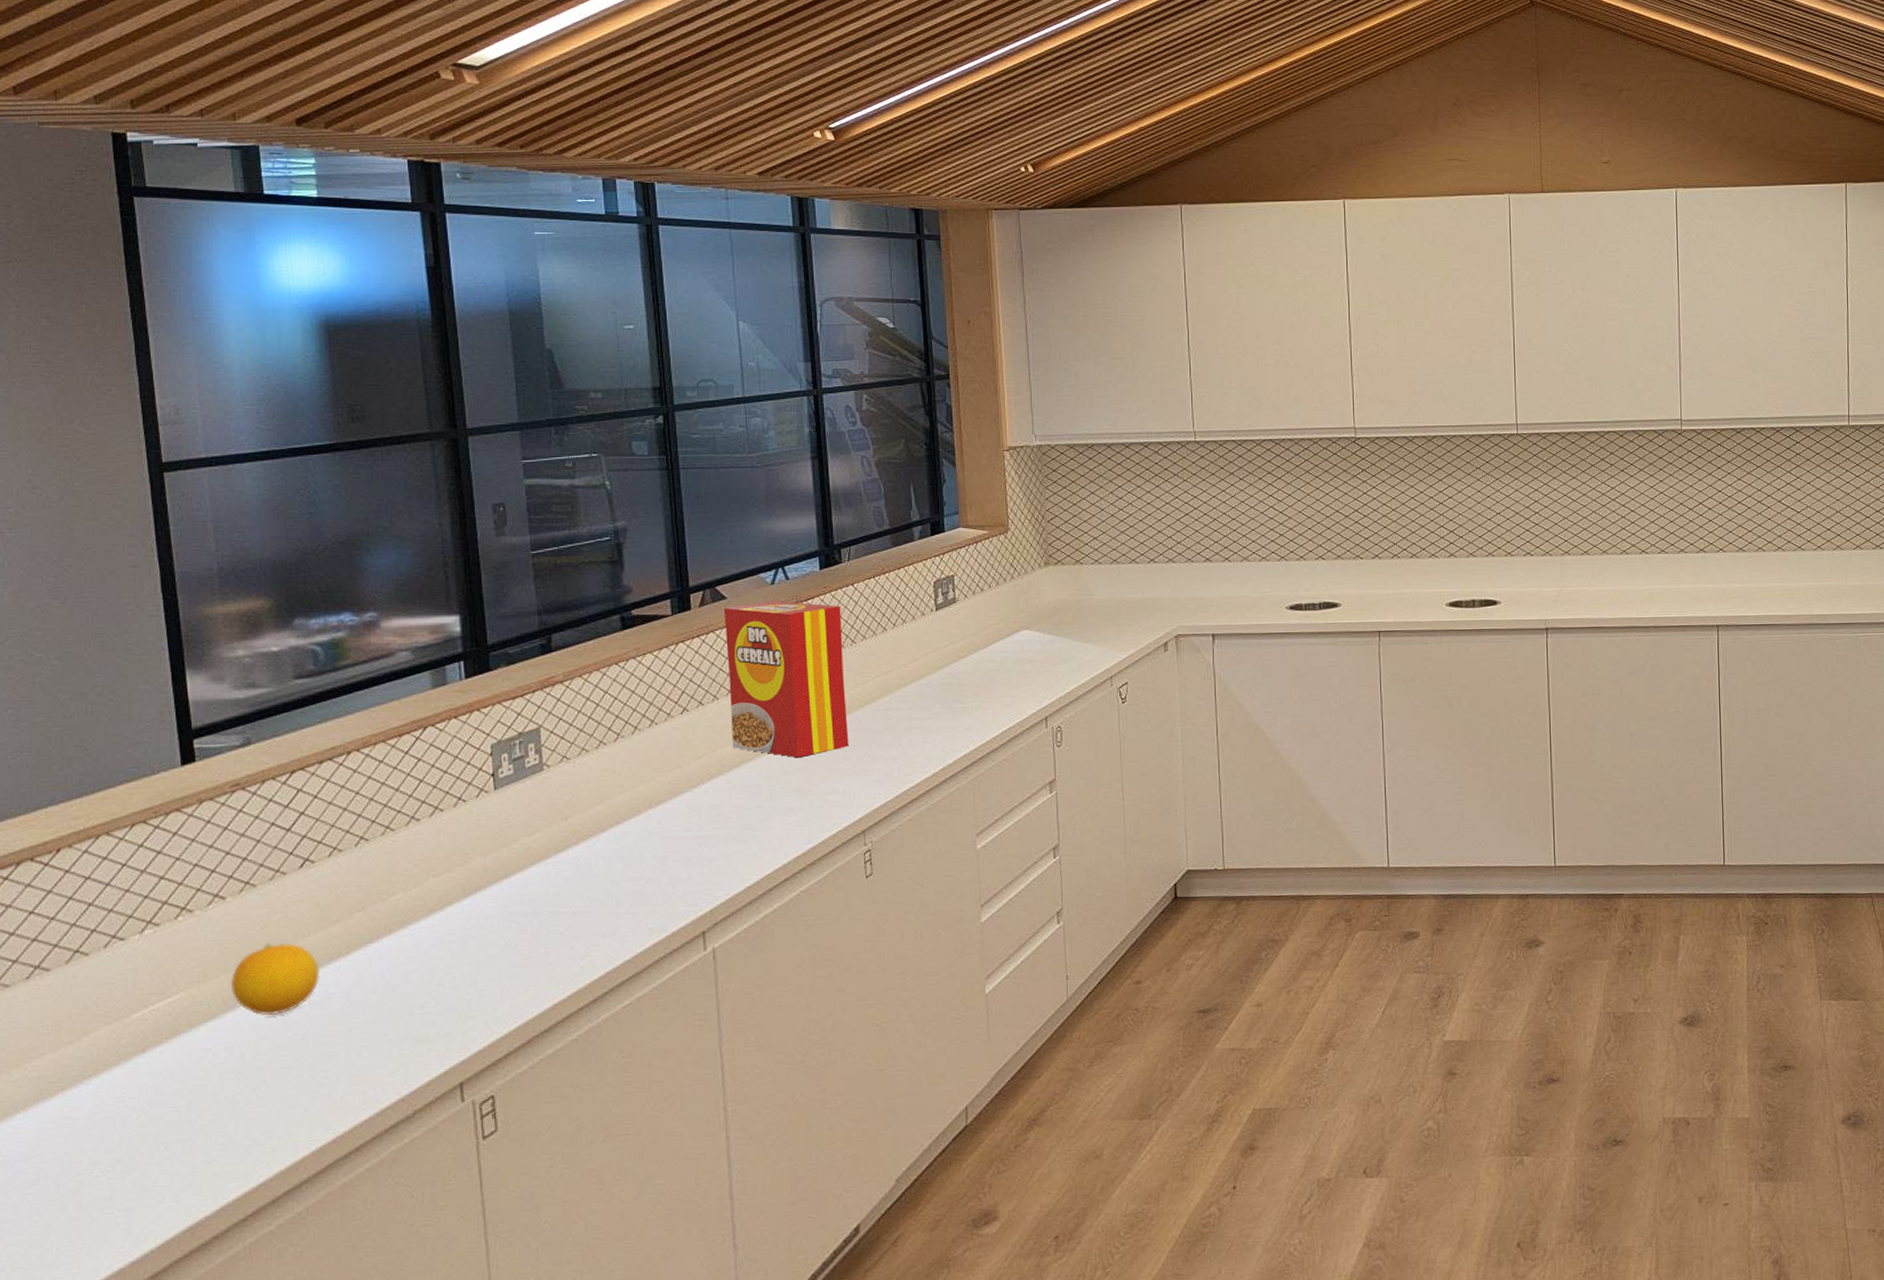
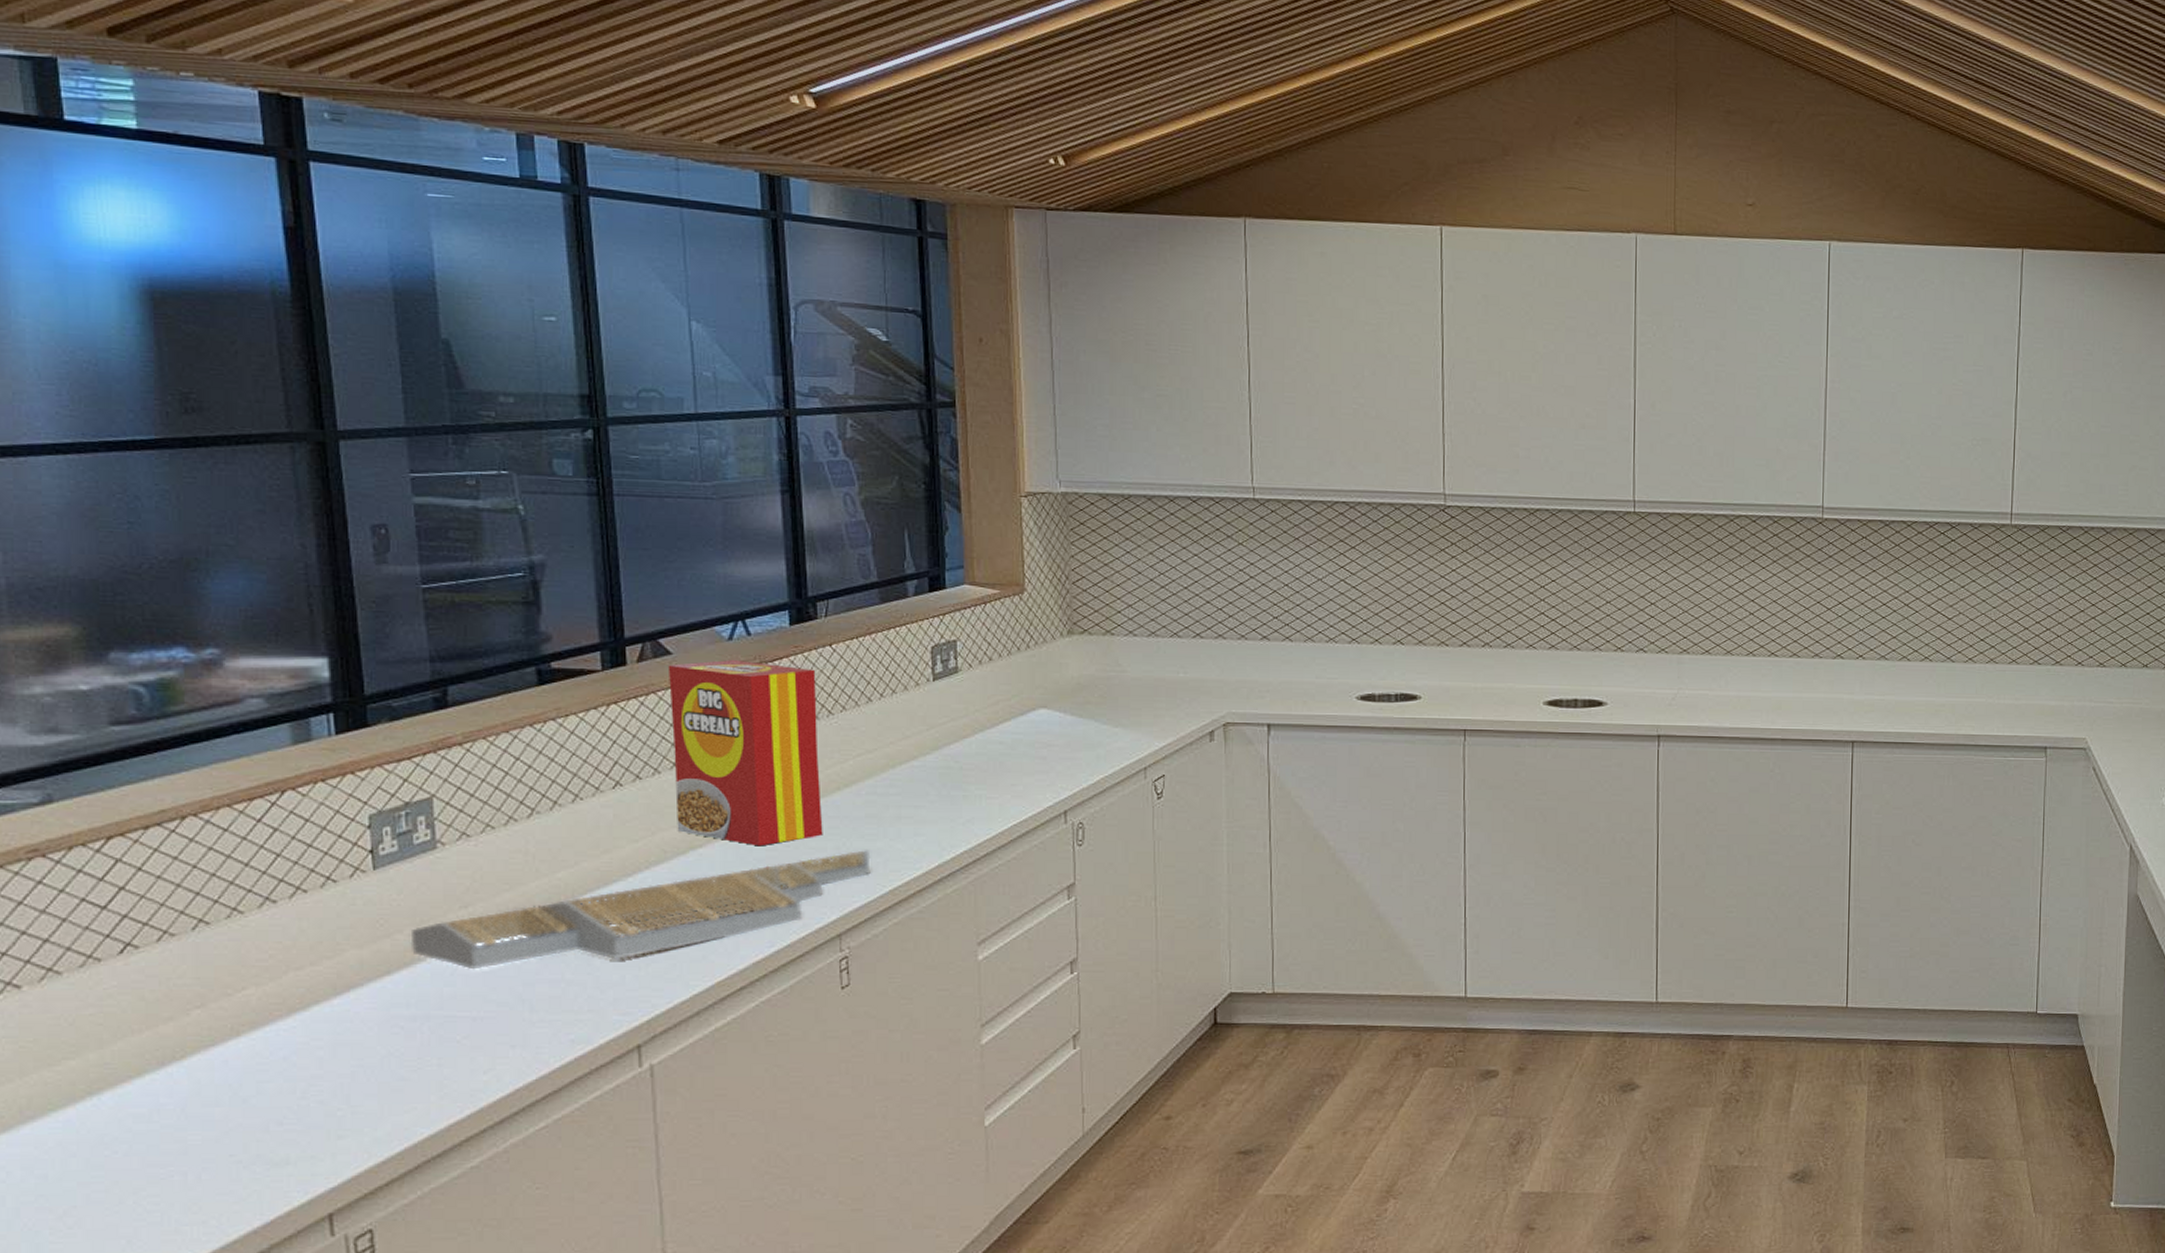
fruit: present [230,943,320,1016] -> none [28,1042,147,1129]
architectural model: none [523,757,888,872] -> present [410,850,871,970]

